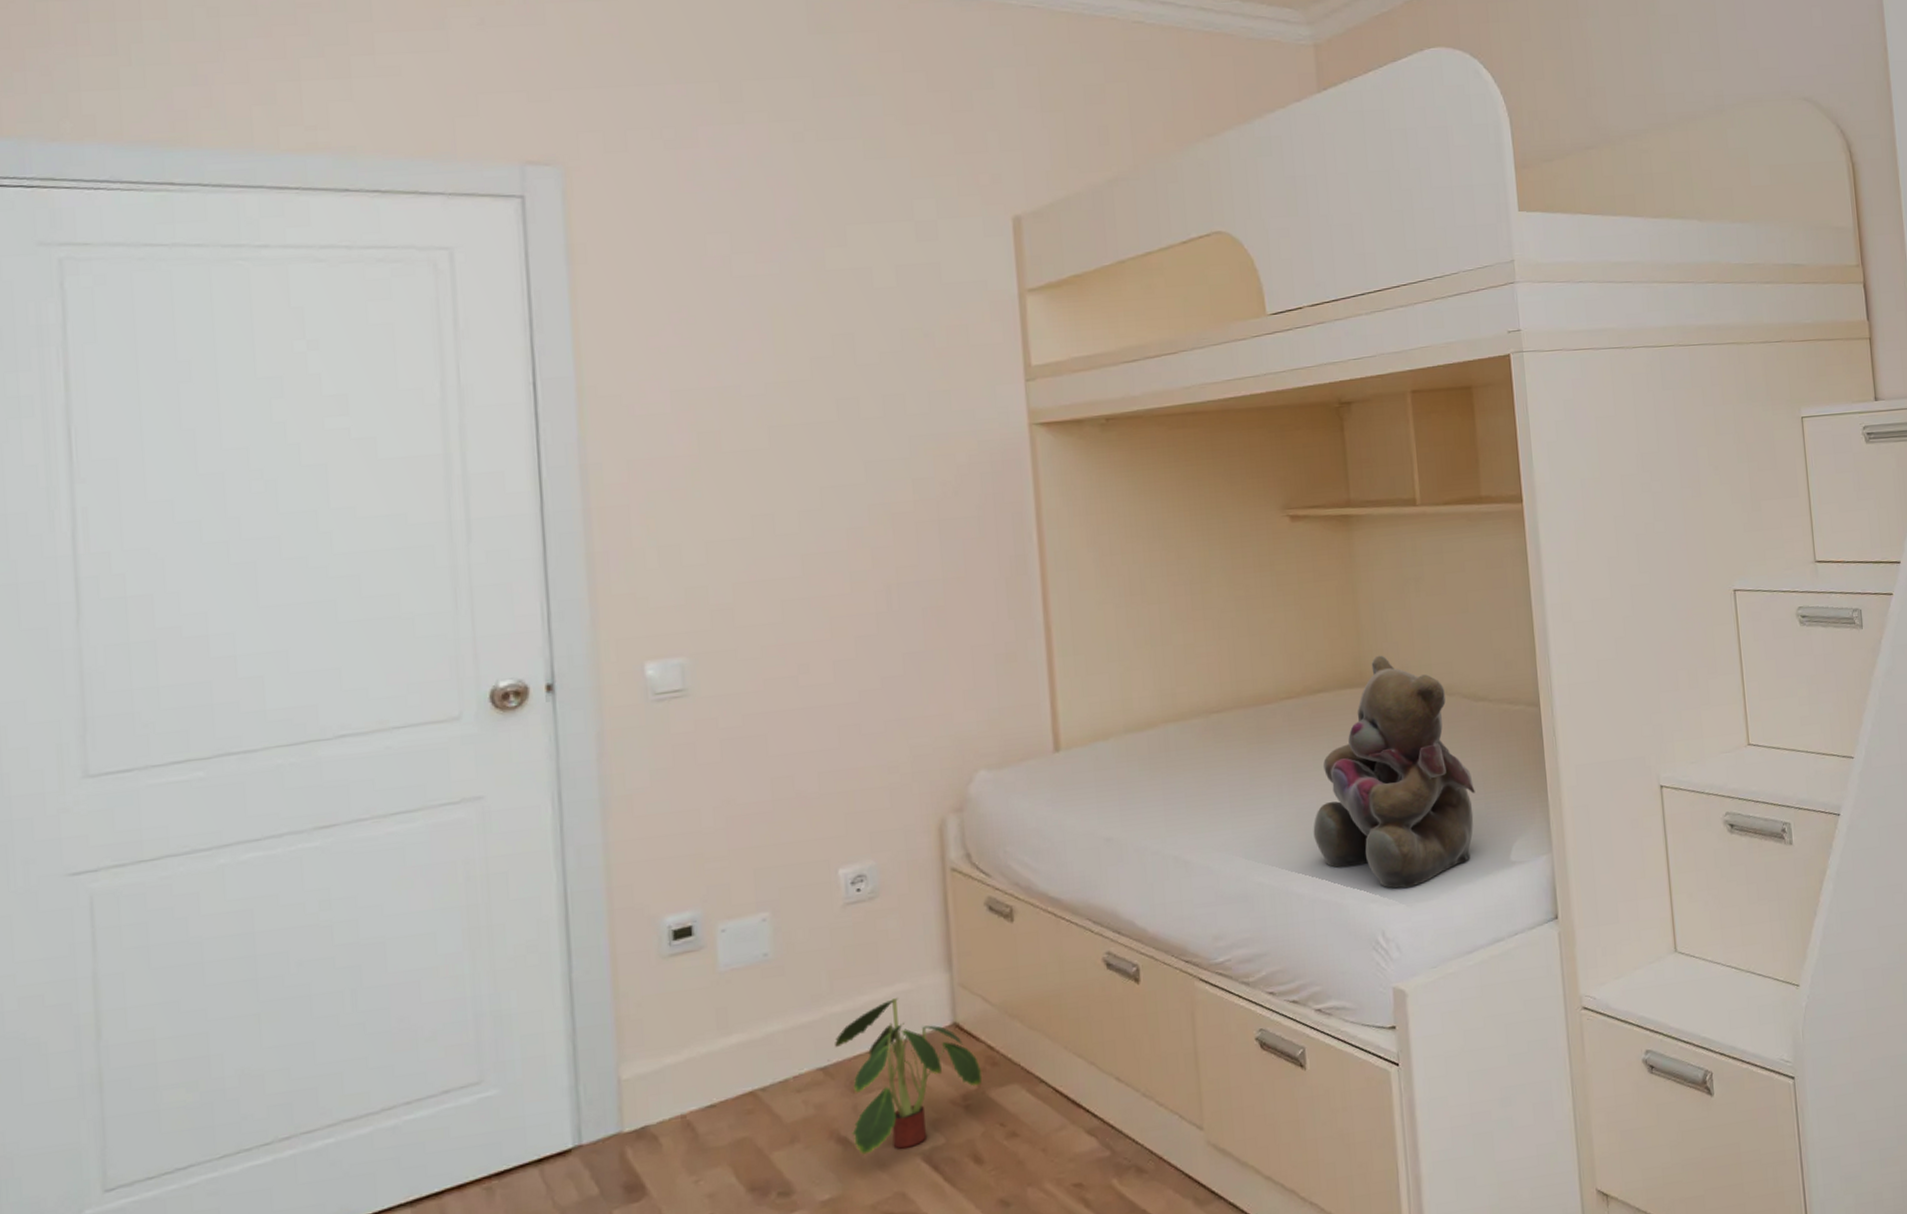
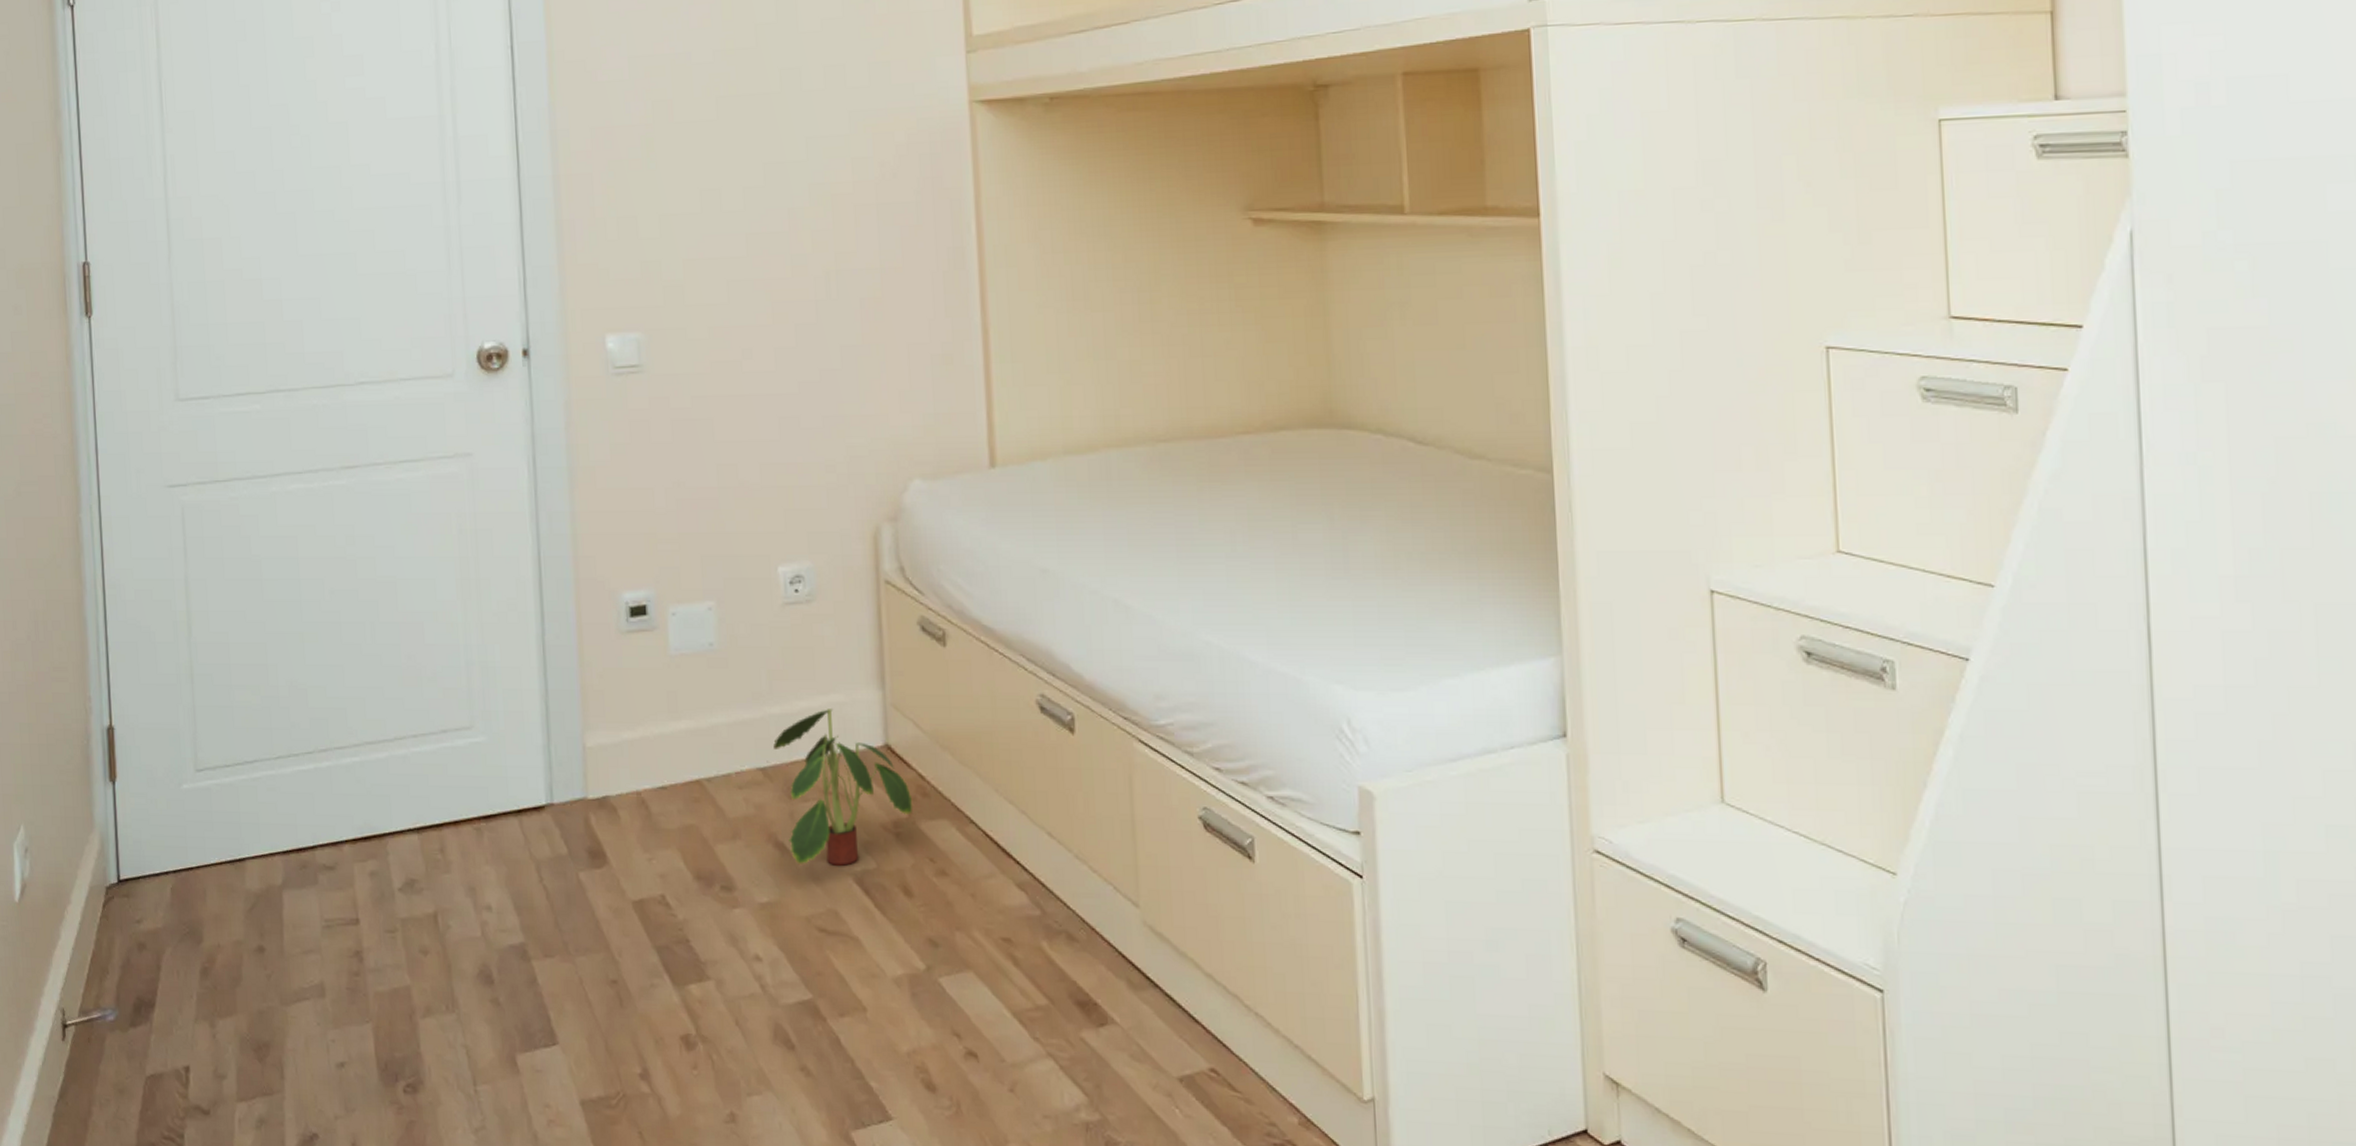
teddy bear: present [1313,655,1475,888] -> none [1270,392,1467,671]

